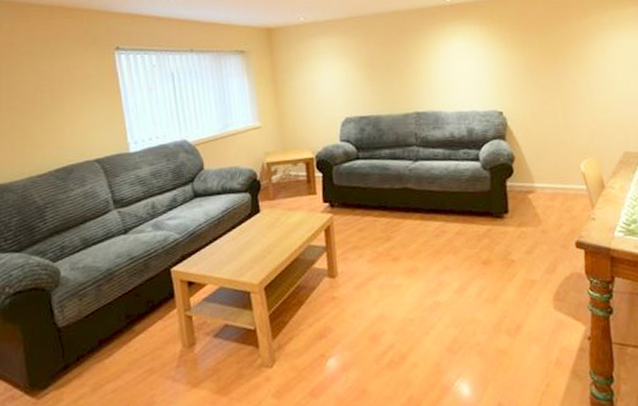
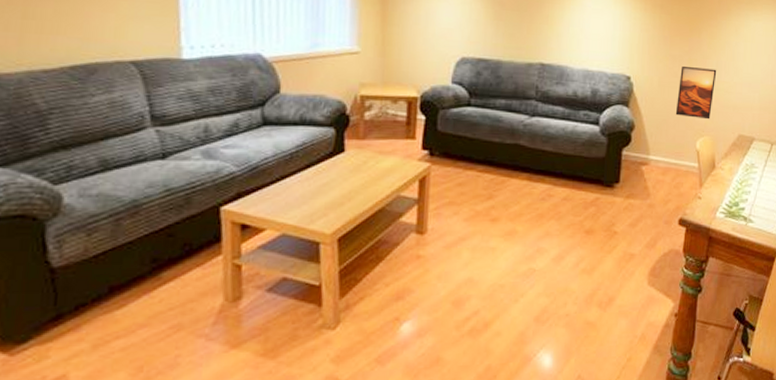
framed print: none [551,92,591,142] -> present [675,67,717,120]

